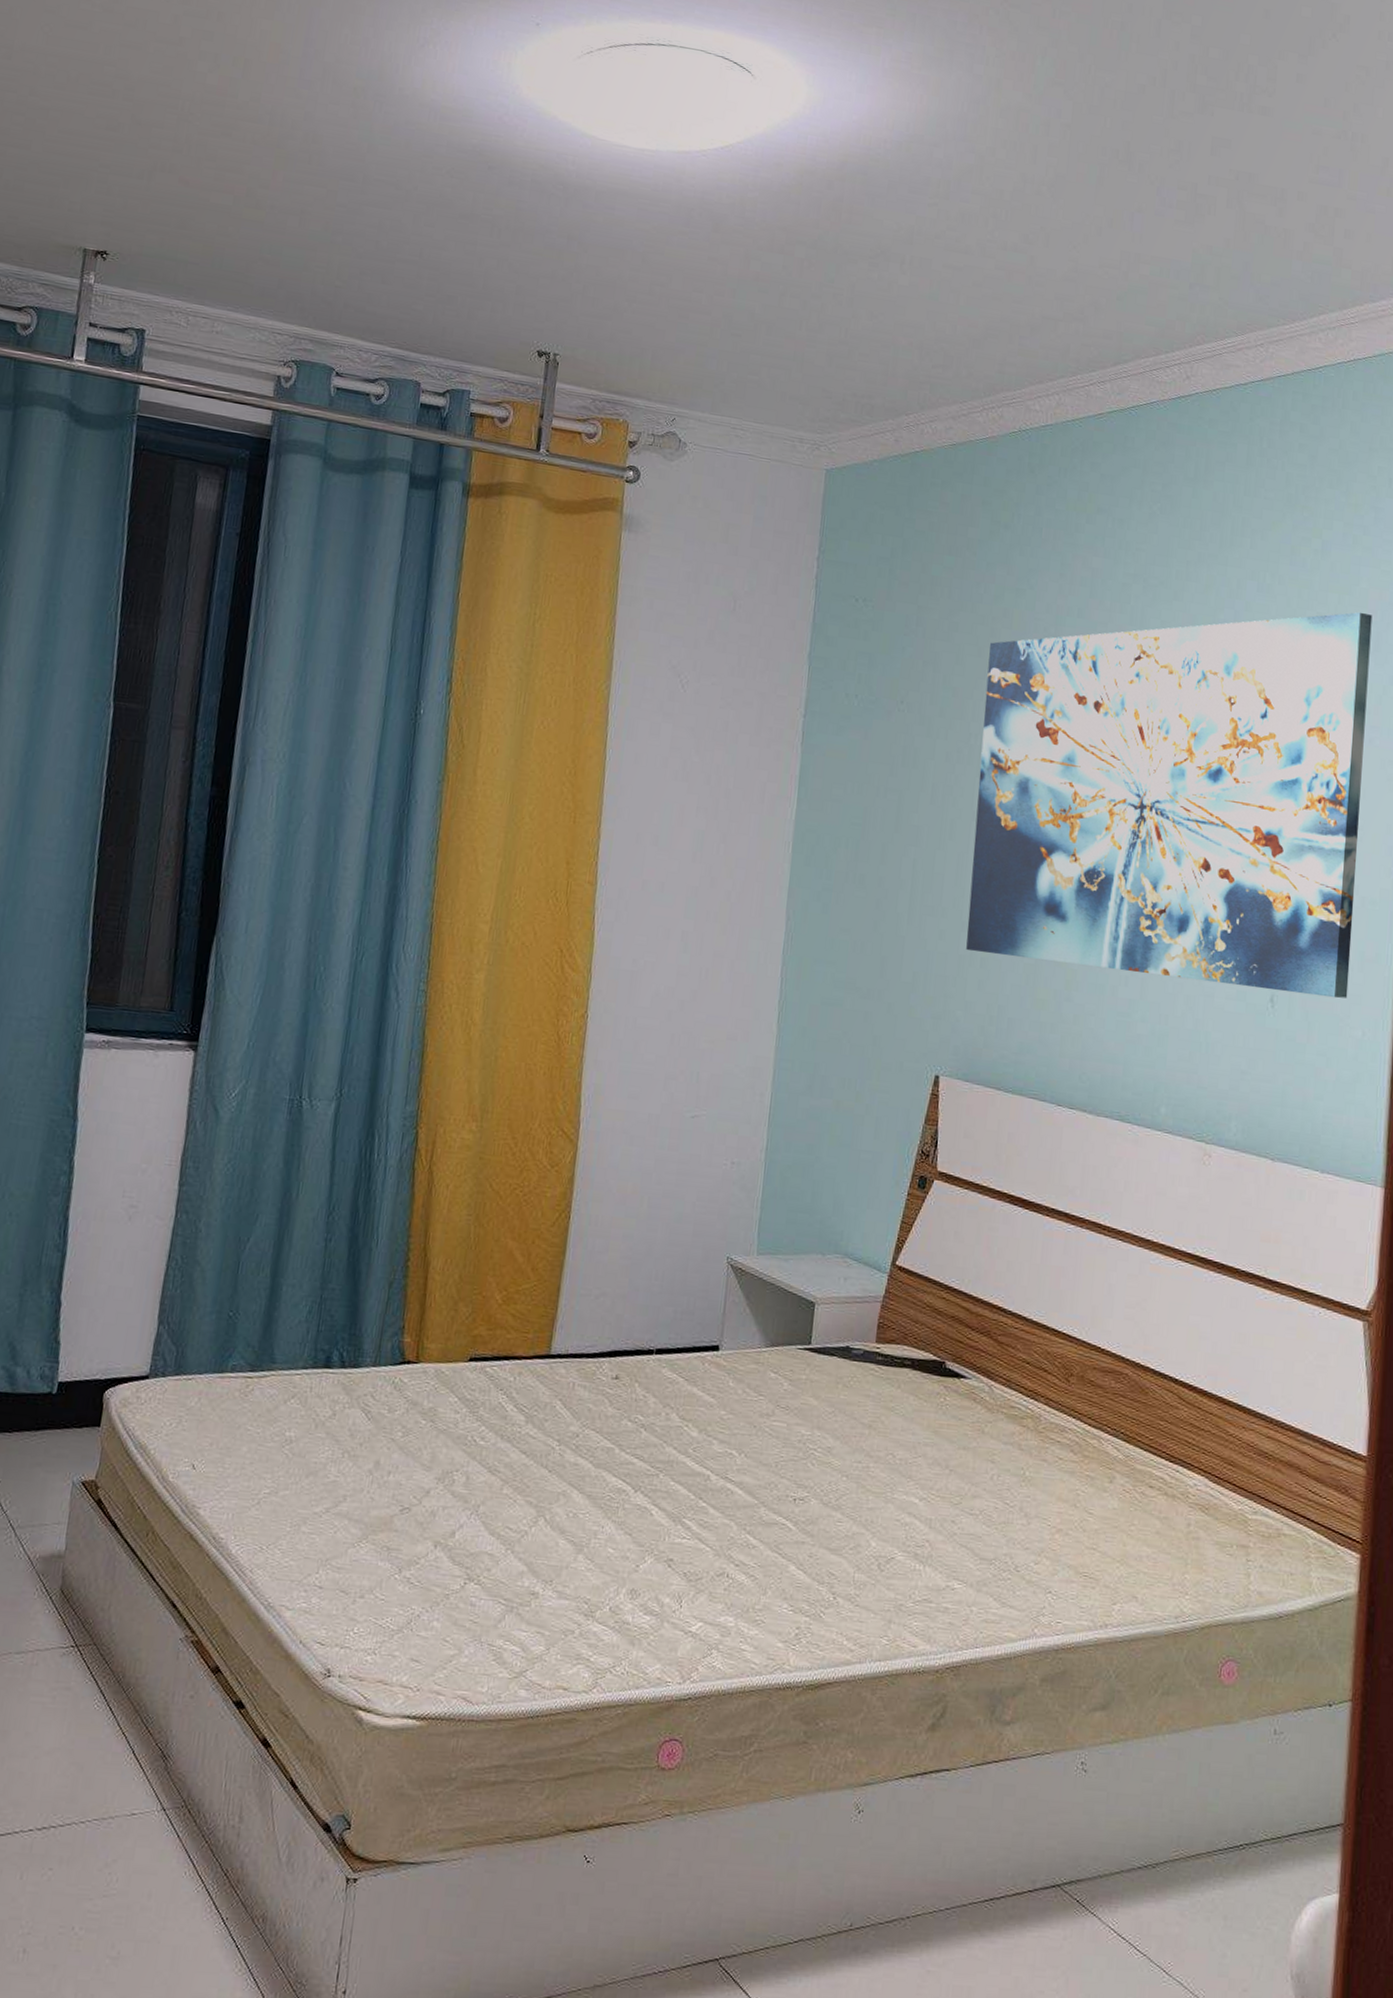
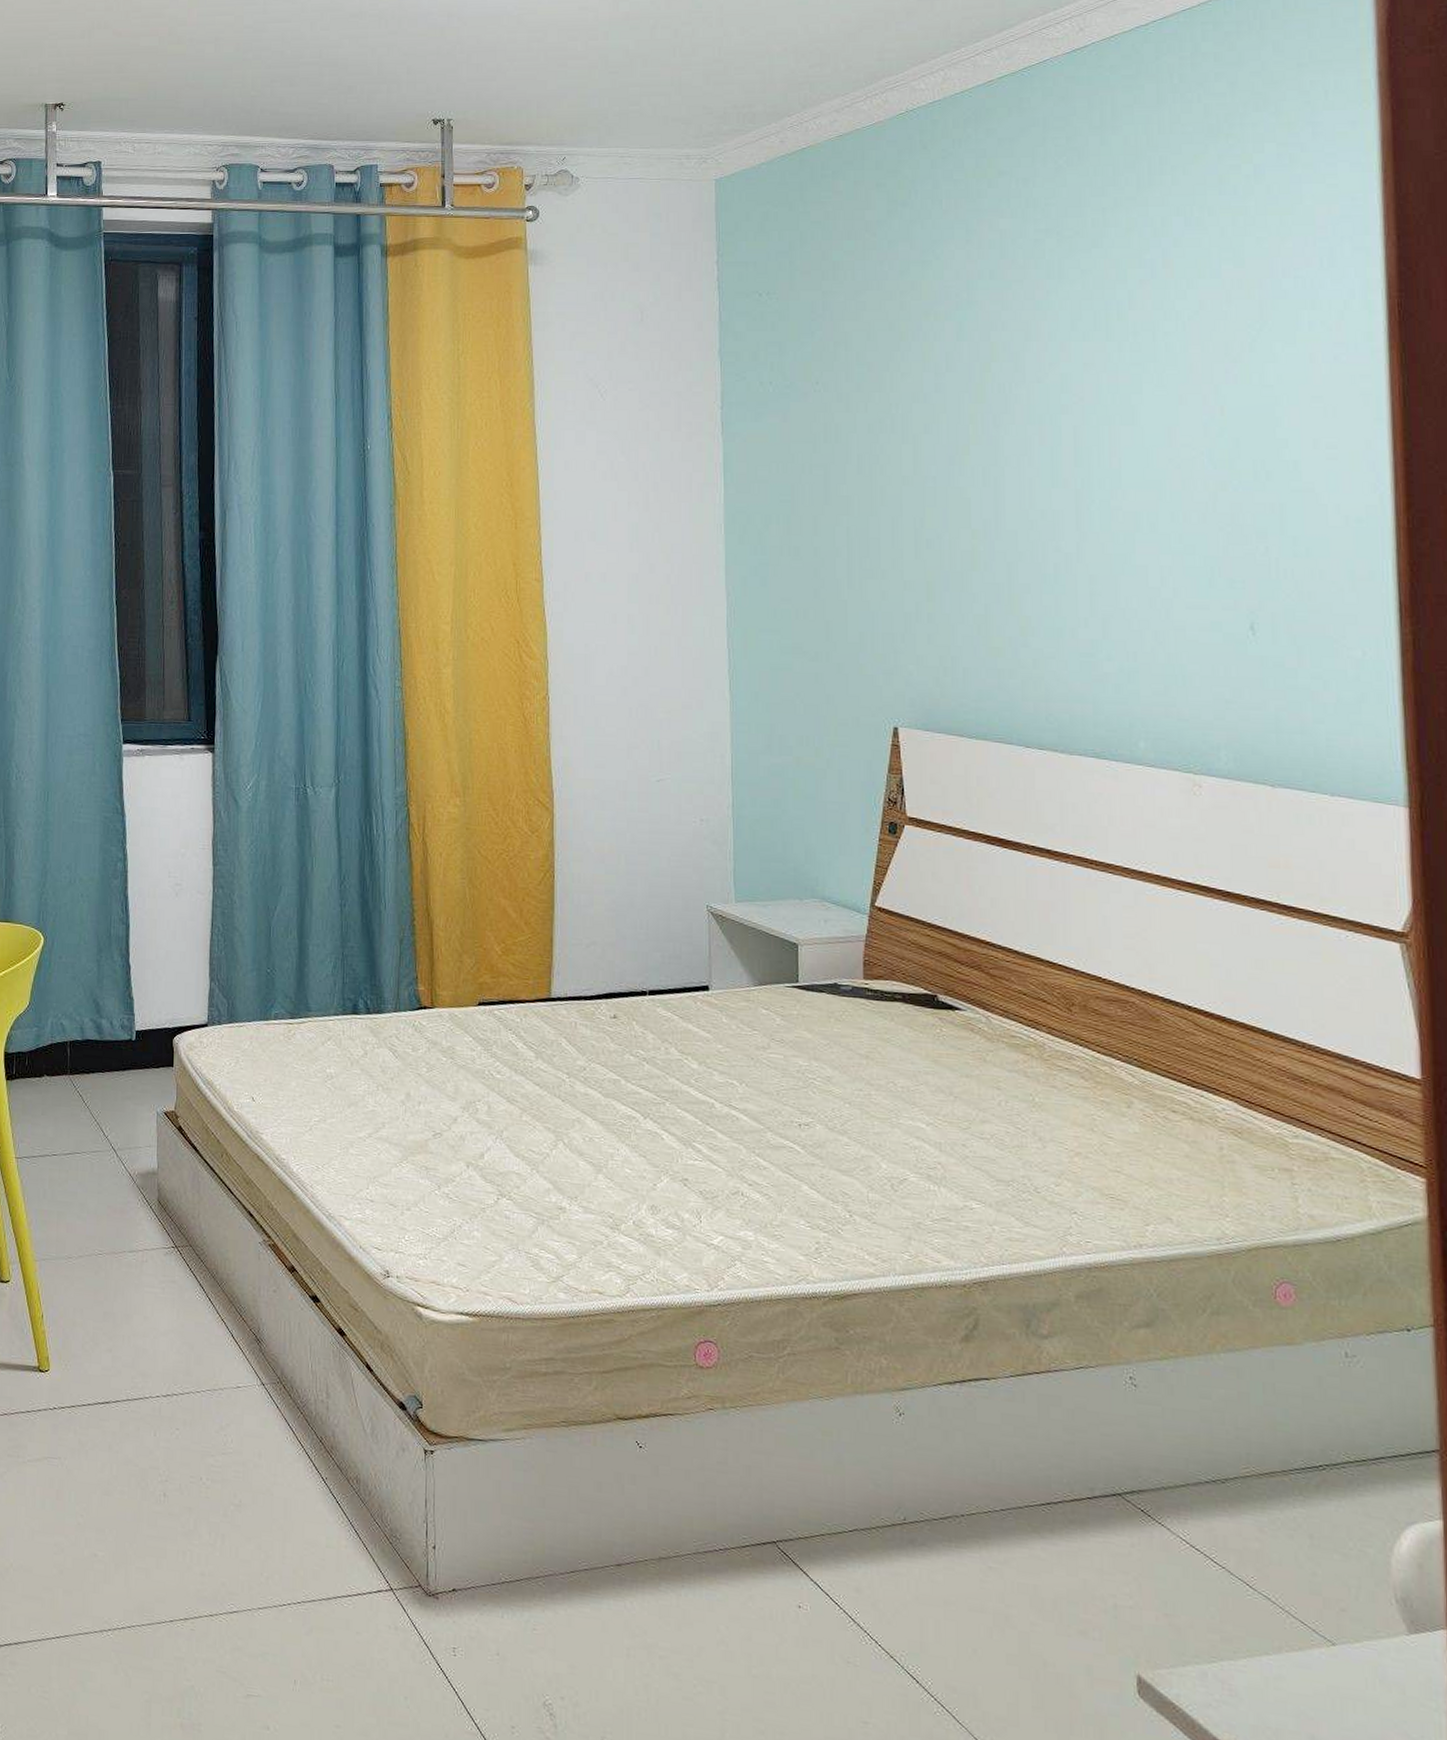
wall art: present [966,611,1373,999] -> none [900,230,1340,620]

